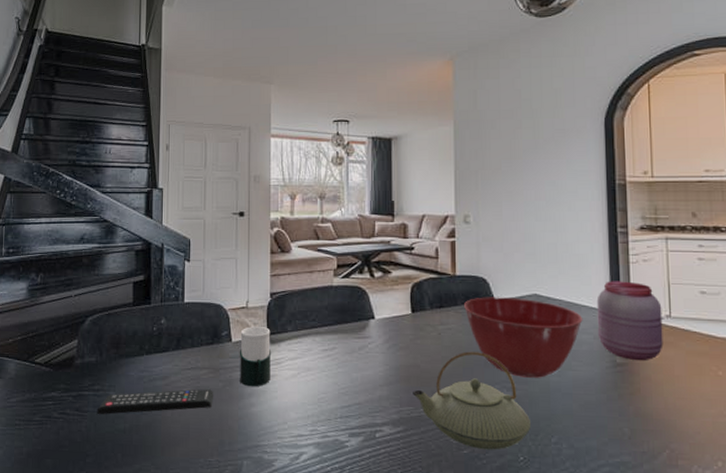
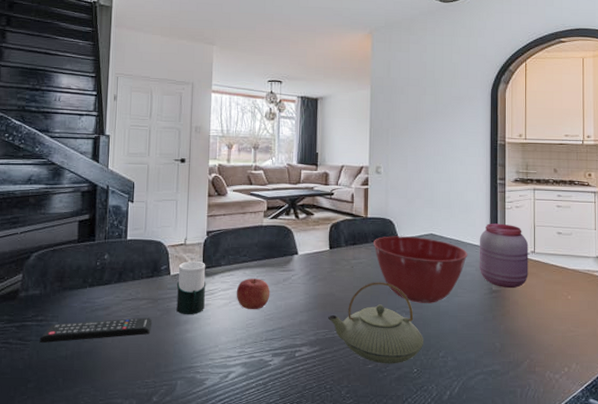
fruit: none [305,346,344,383] -> present [236,278,270,310]

